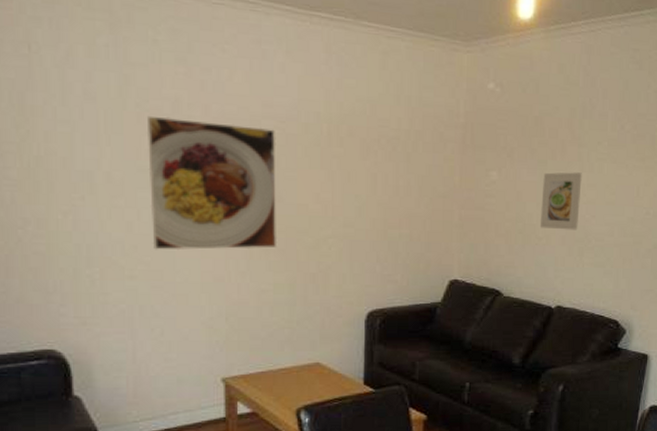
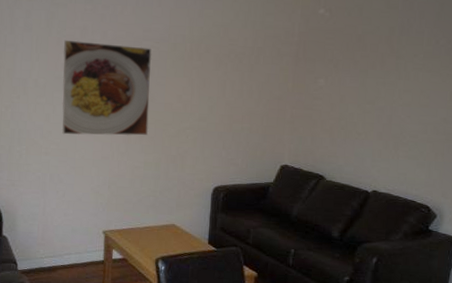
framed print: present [539,172,582,231] -> none [359,79,399,128]

